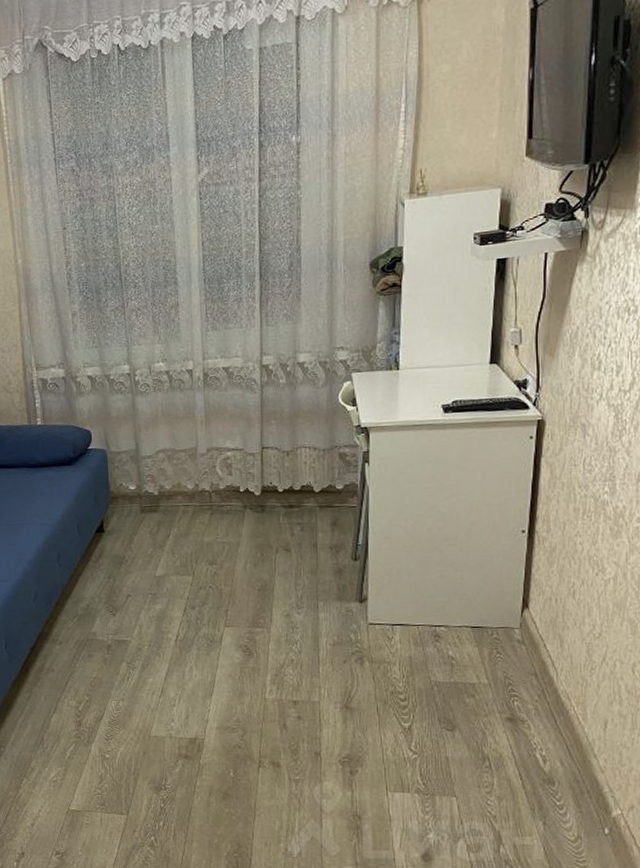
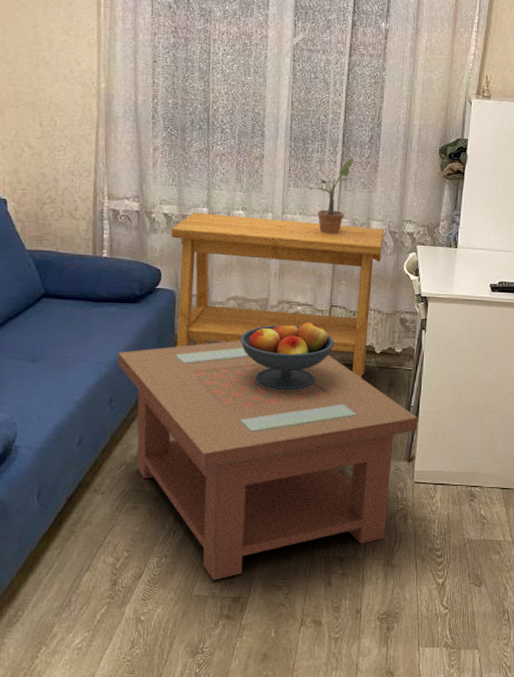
coffee table: none [60,491,368,723] -> present [117,340,418,581]
side table: none [96,360,314,519] -> present [170,212,384,378]
fruit bowl: none [173,465,269,538] -> present [240,321,335,391]
potted plant: none [228,288,274,374] -> present [309,156,354,234]

